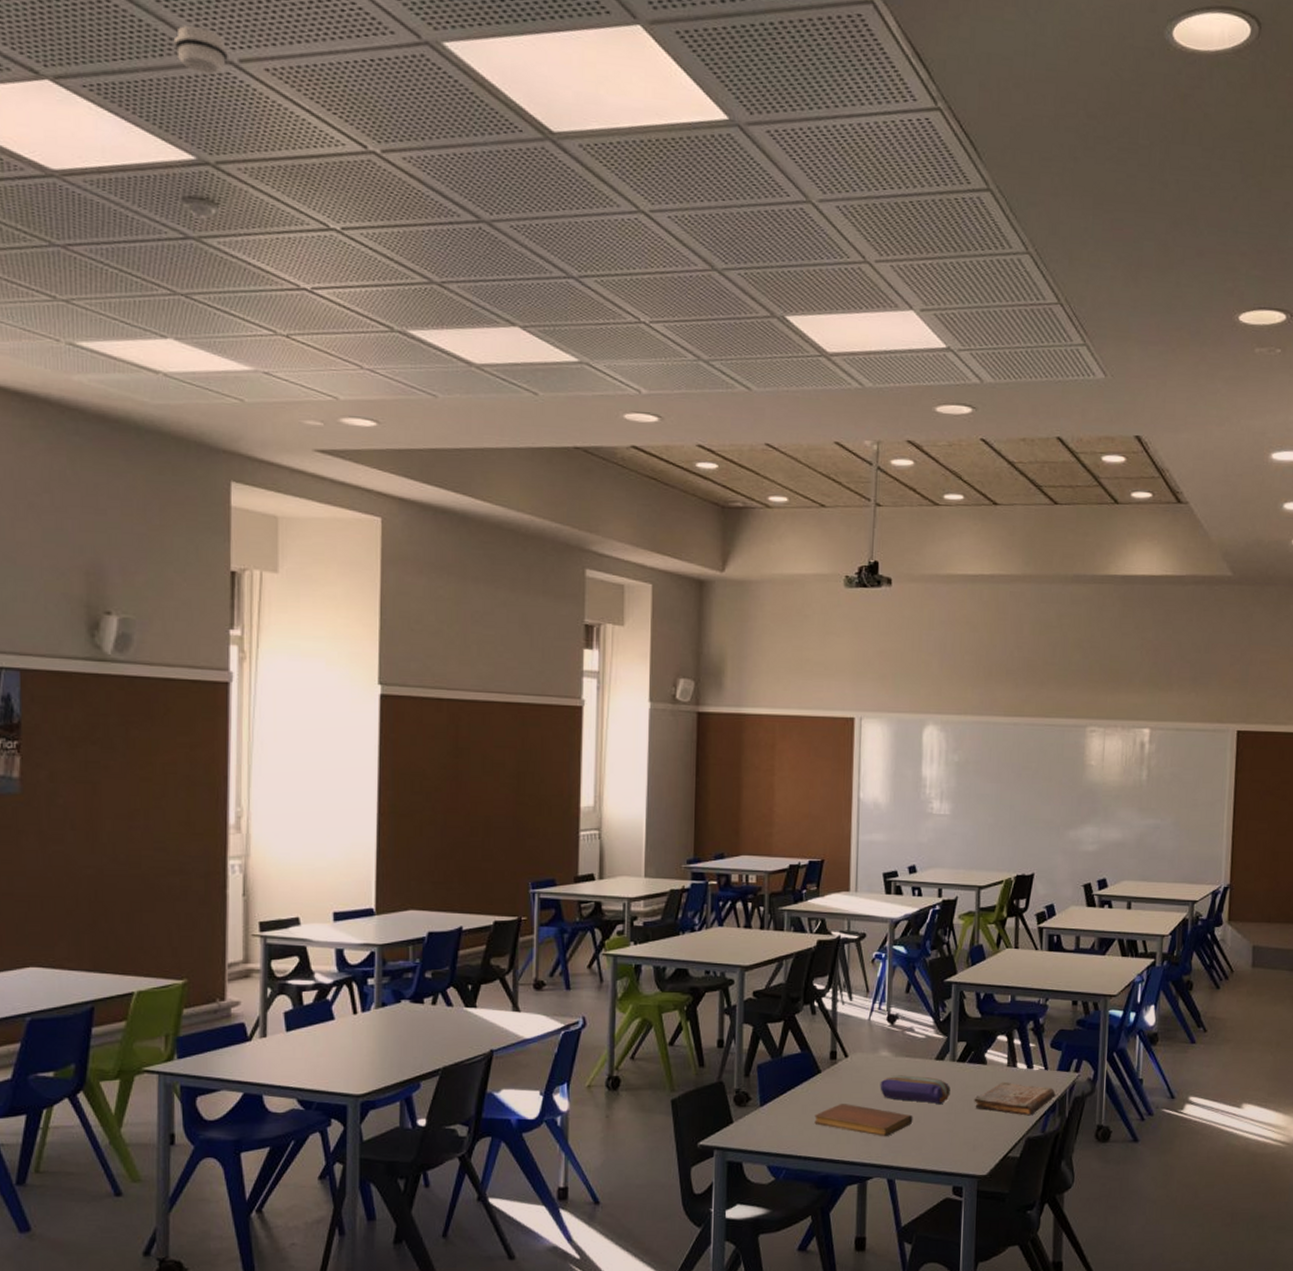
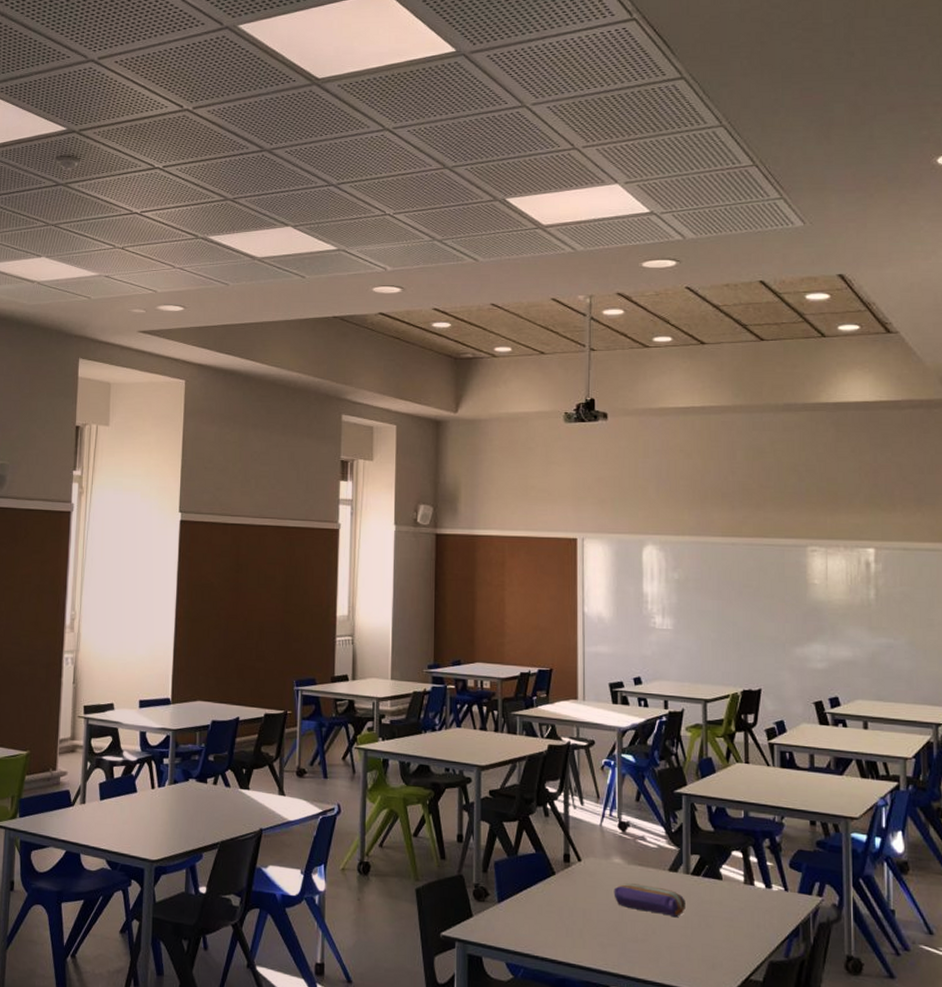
smoke detector: present [175,26,230,75] -> none [57,40,92,71]
notebook: present [814,1103,913,1137] -> none [550,906,649,946]
book: present [974,1081,1056,1116] -> none [711,899,798,938]

